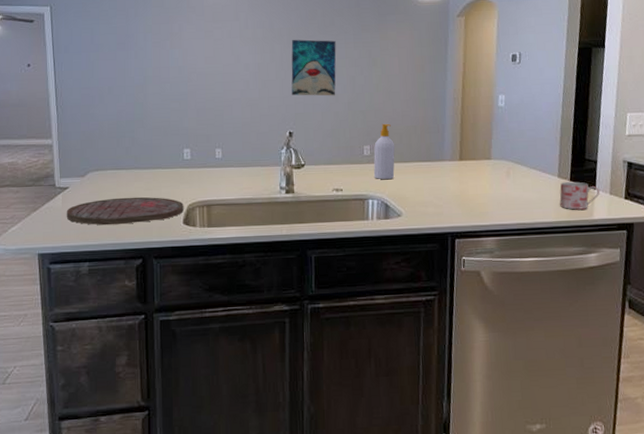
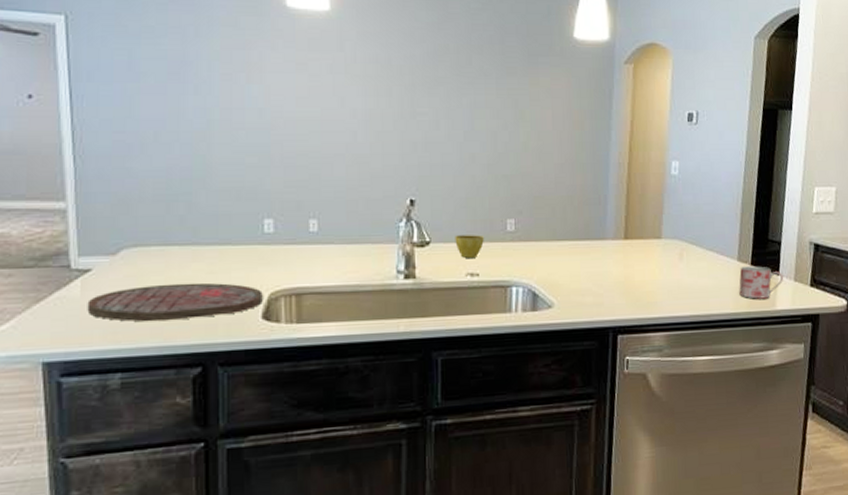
wall art: present [291,39,336,96] -> none [414,81,474,155]
flower pot: none [323,158,347,177] -> present [455,235,485,258]
soap bottle: present [373,123,395,180] -> none [518,192,546,262]

